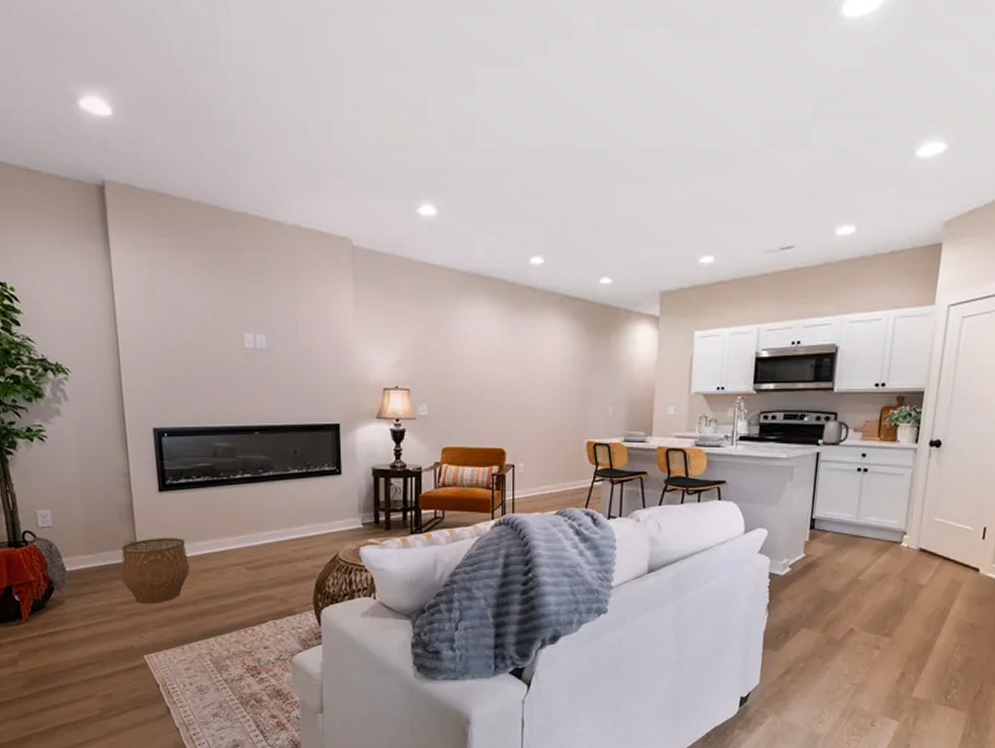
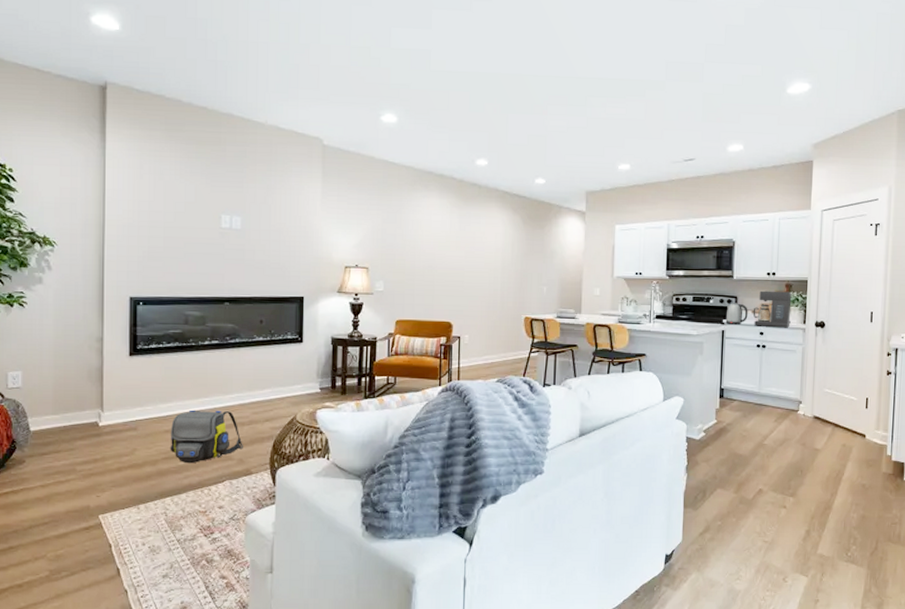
basket: present [120,538,191,604] -> none [84,399,153,464]
shoulder bag: none [208,548,285,604] -> present [170,409,243,464]
coffee maker: none [855,405,904,449] -> present [753,290,792,328]

